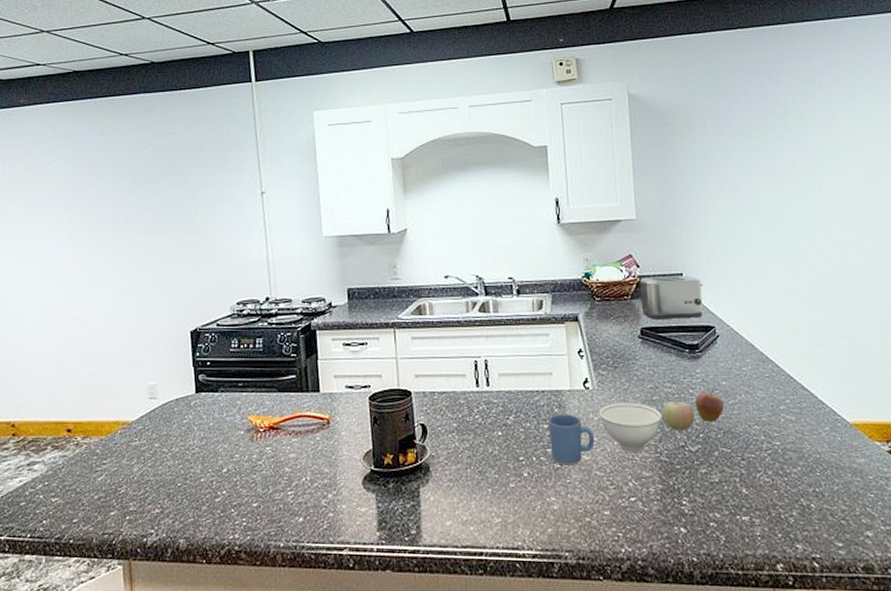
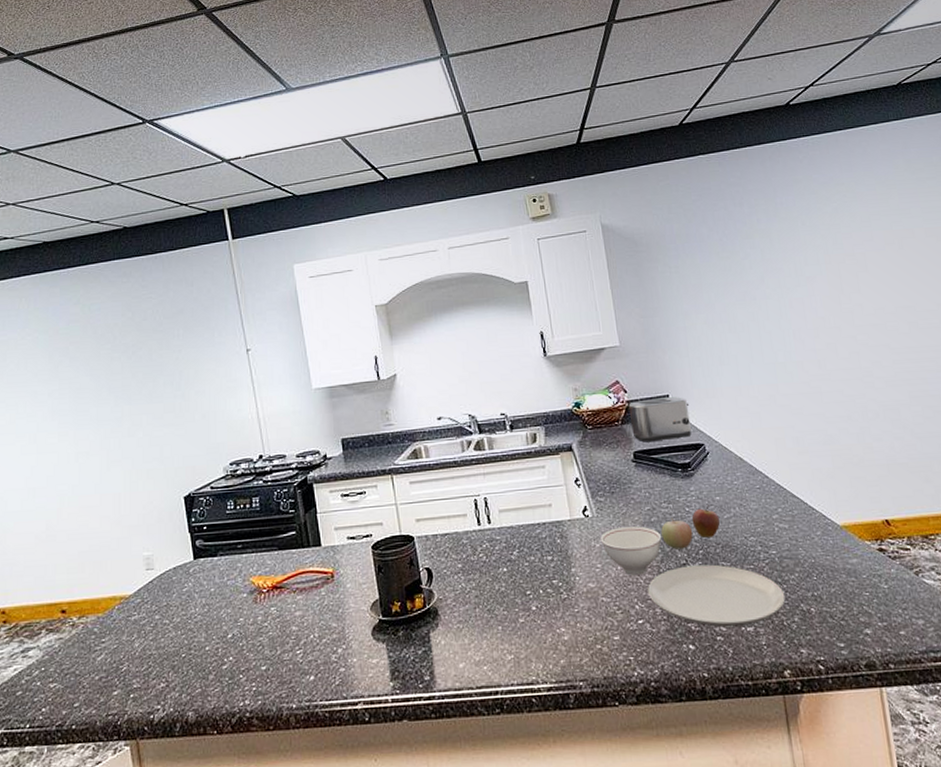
mug: present [547,414,595,466] -> none [551,543,599,595]
plate: none [643,448,785,515] -> present [648,564,785,627]

